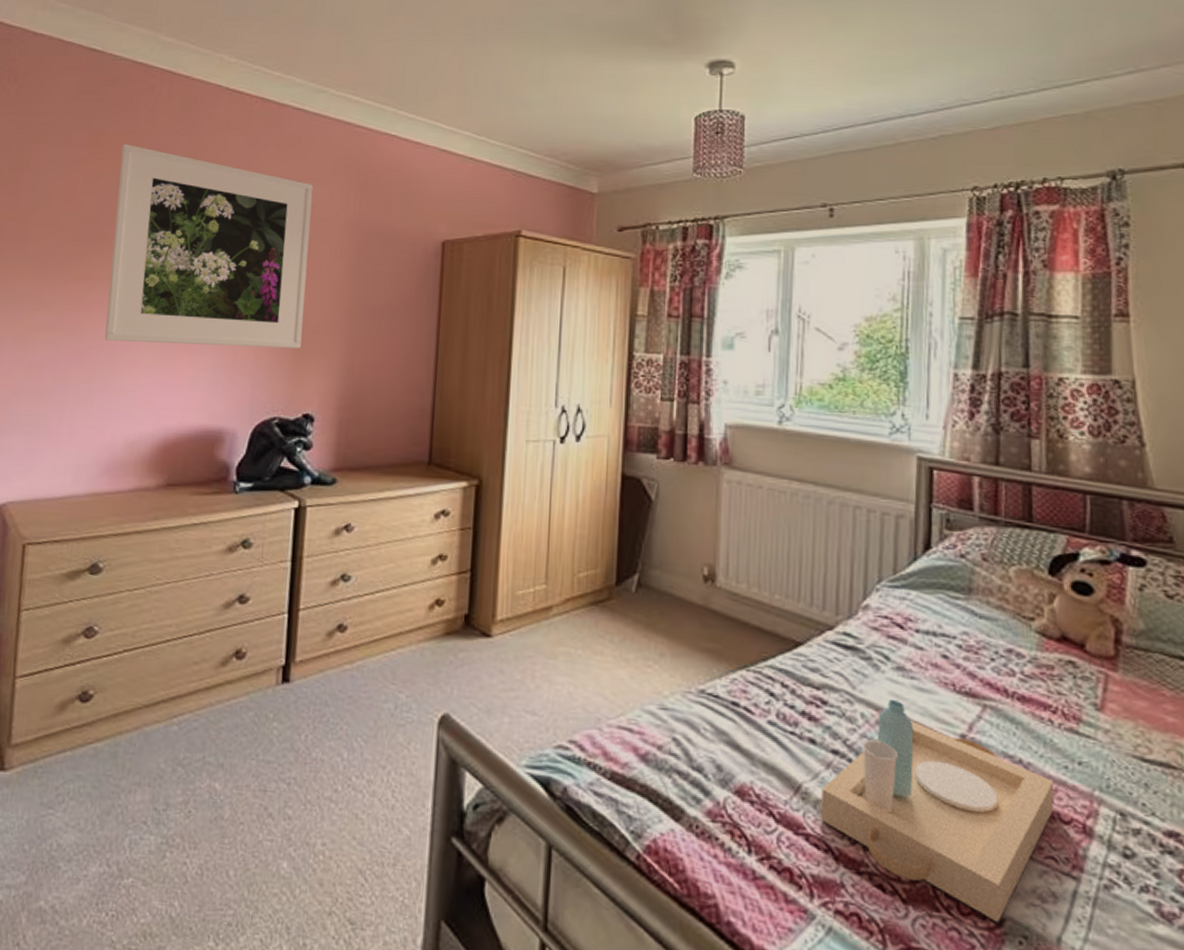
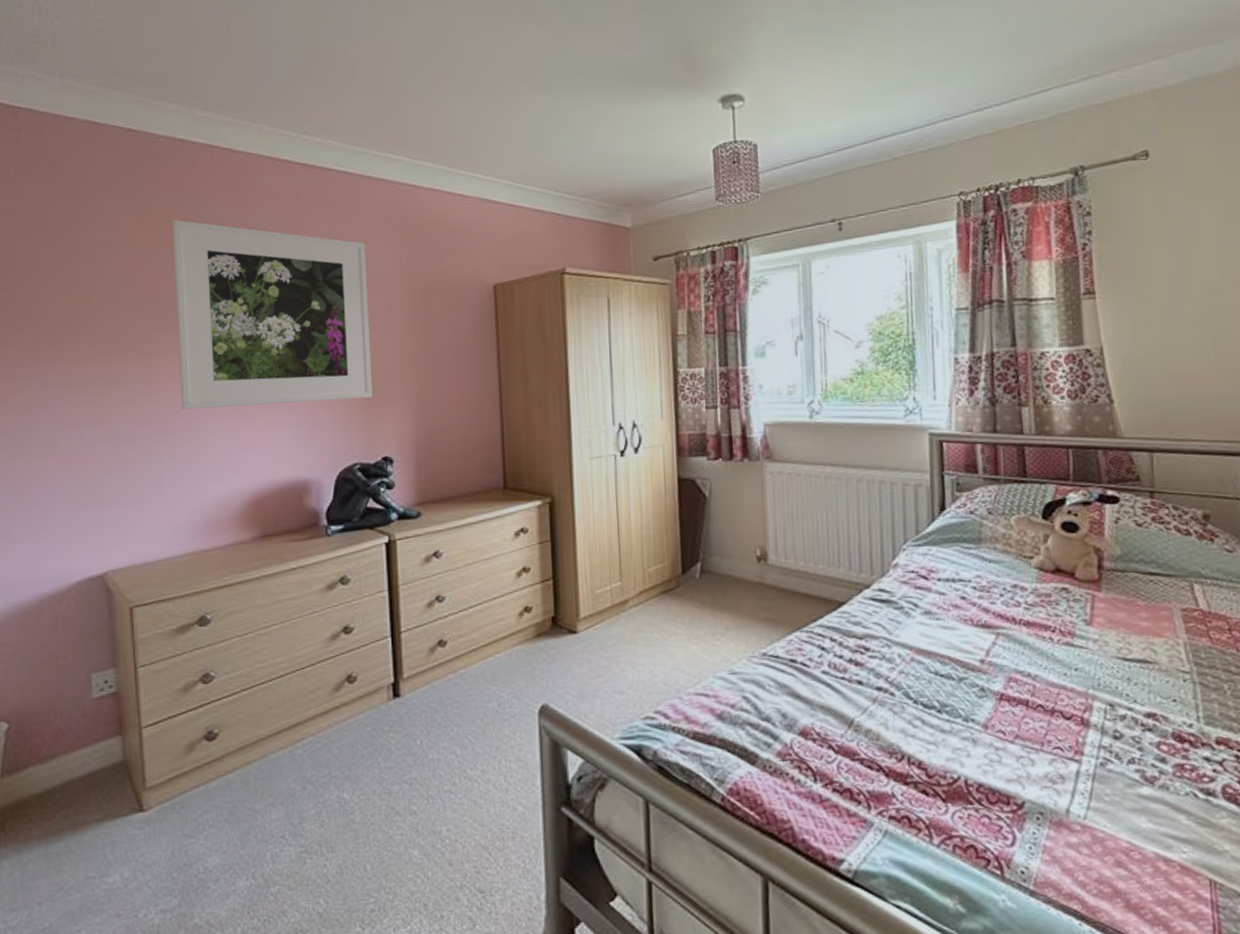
serving tray: present [820,700,1055,923] -> none [870,639,1058,806]

